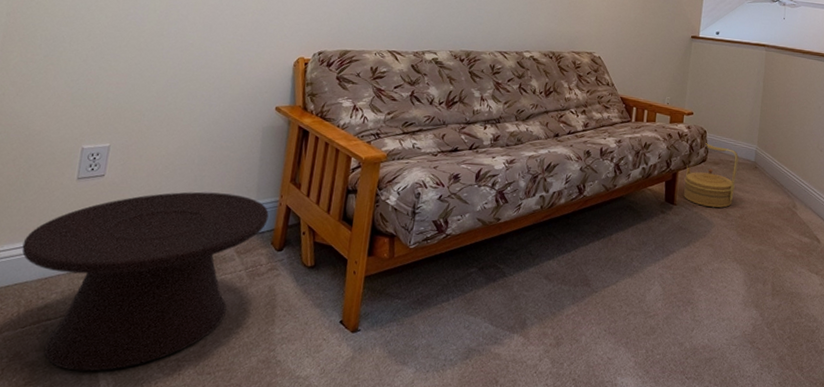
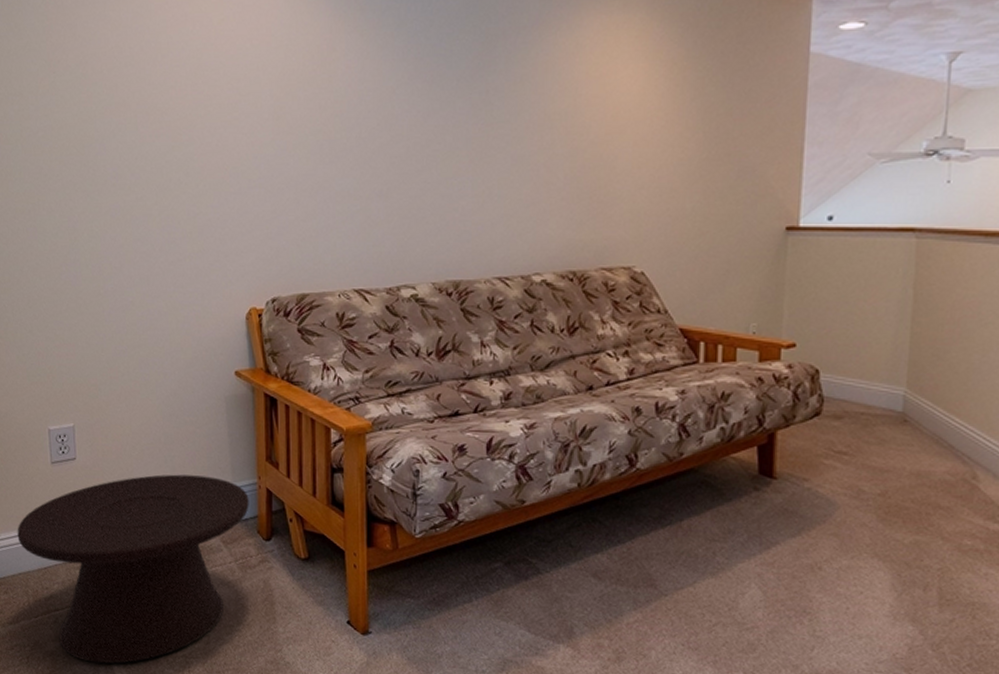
basket: present [684,143,739,208] -> none [787,388,875,482]

